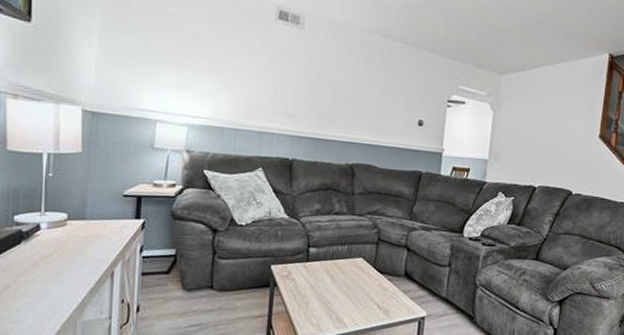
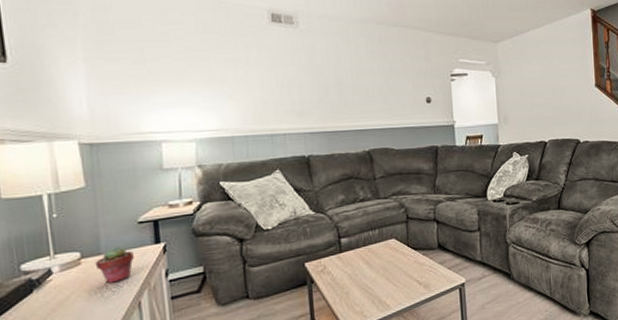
potted succulent: none [79,215,114,249] -> present [95,247,134,284]

